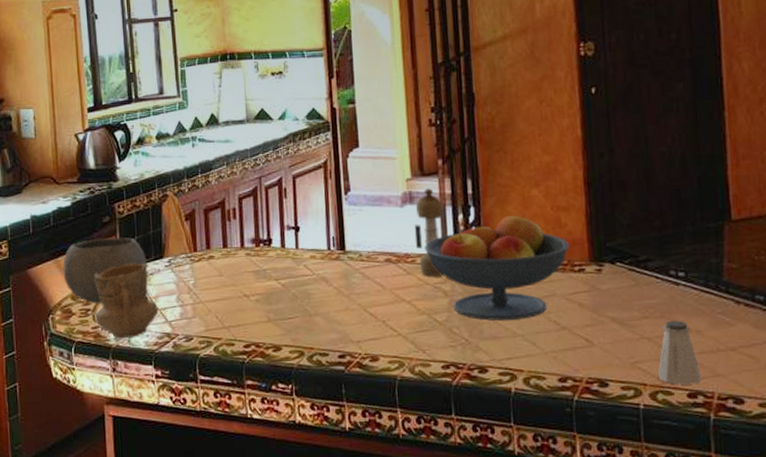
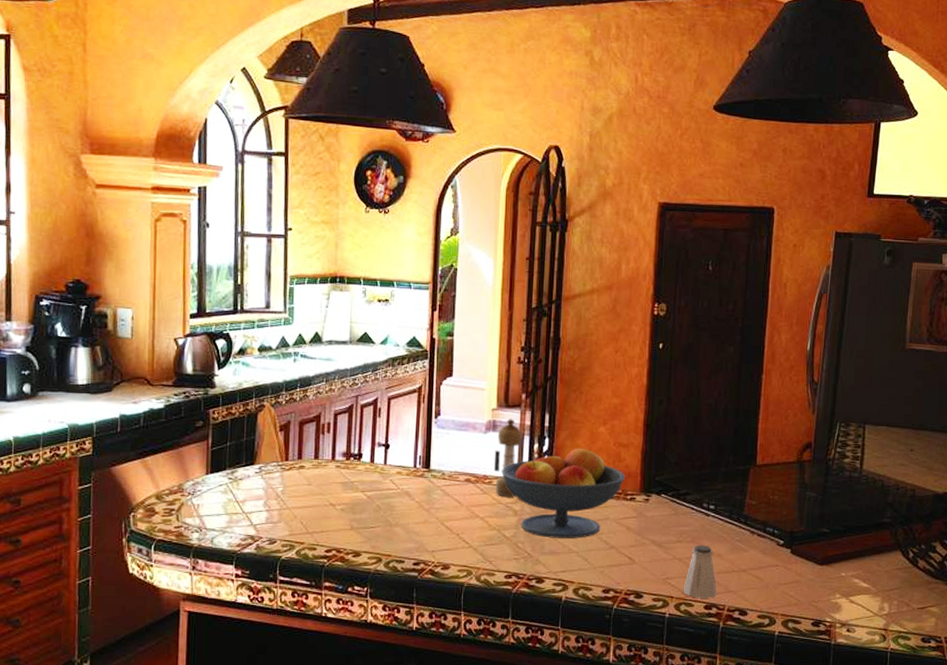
bowl: present [63,237,147,304] -> none [149,442,237,505]
mug: present [94,263,158,339] -> none [179,467,244,539]

